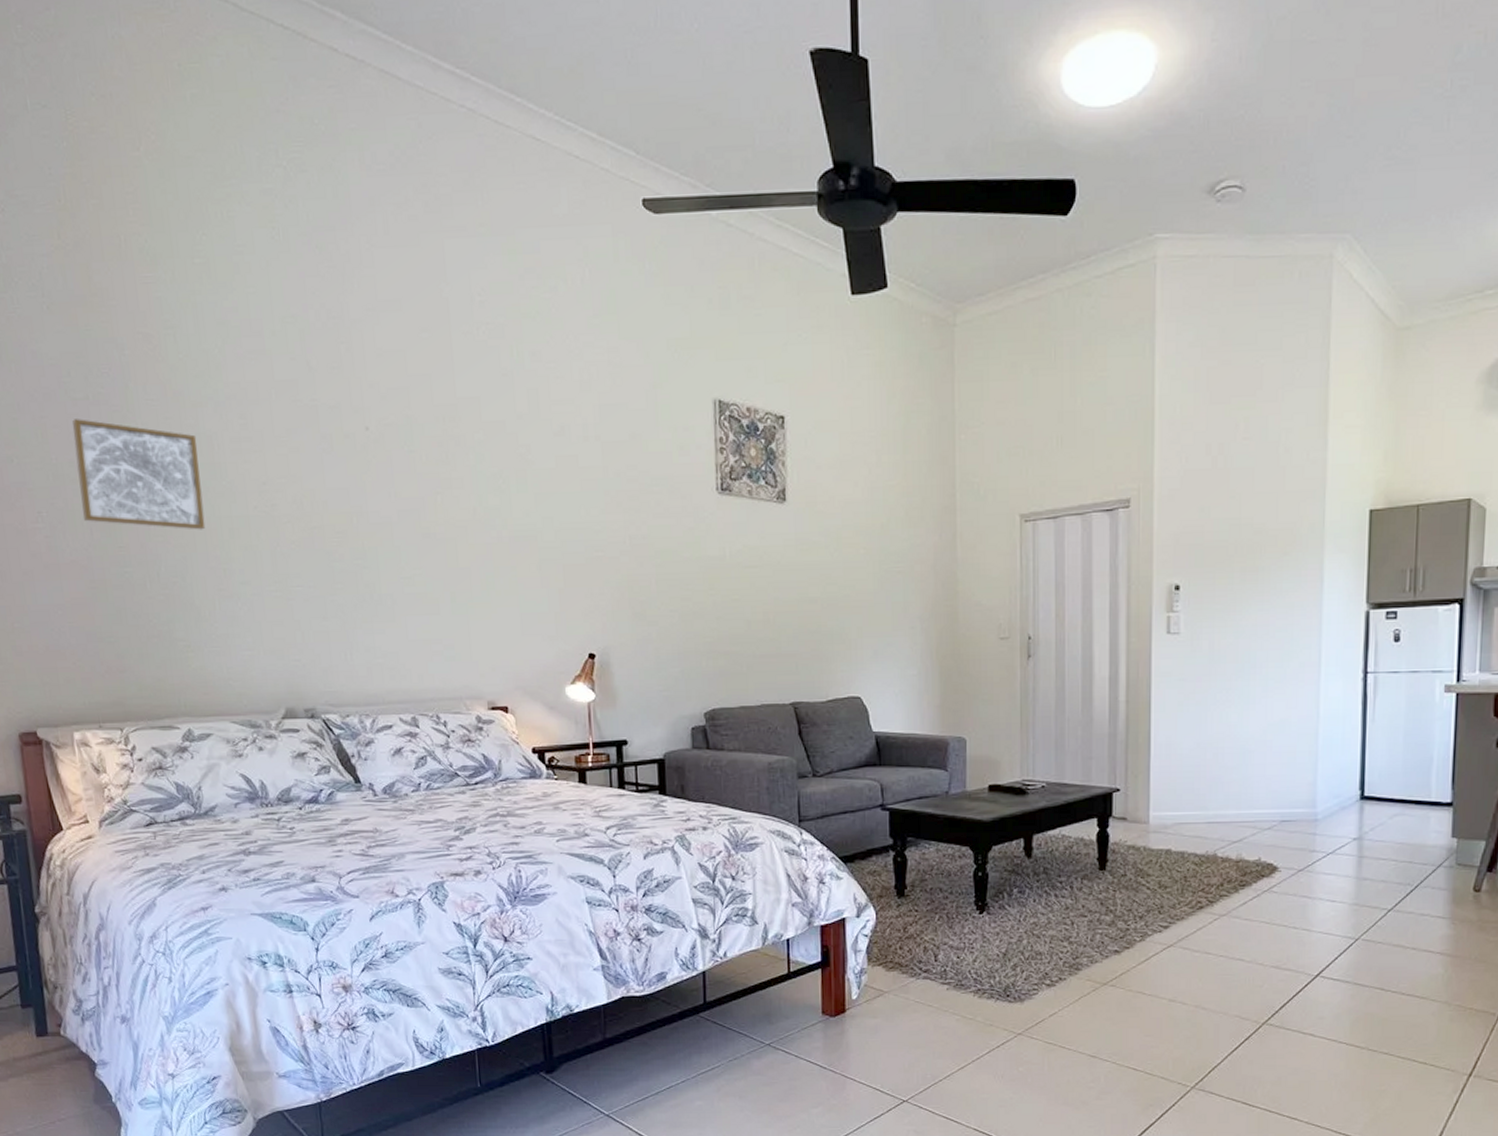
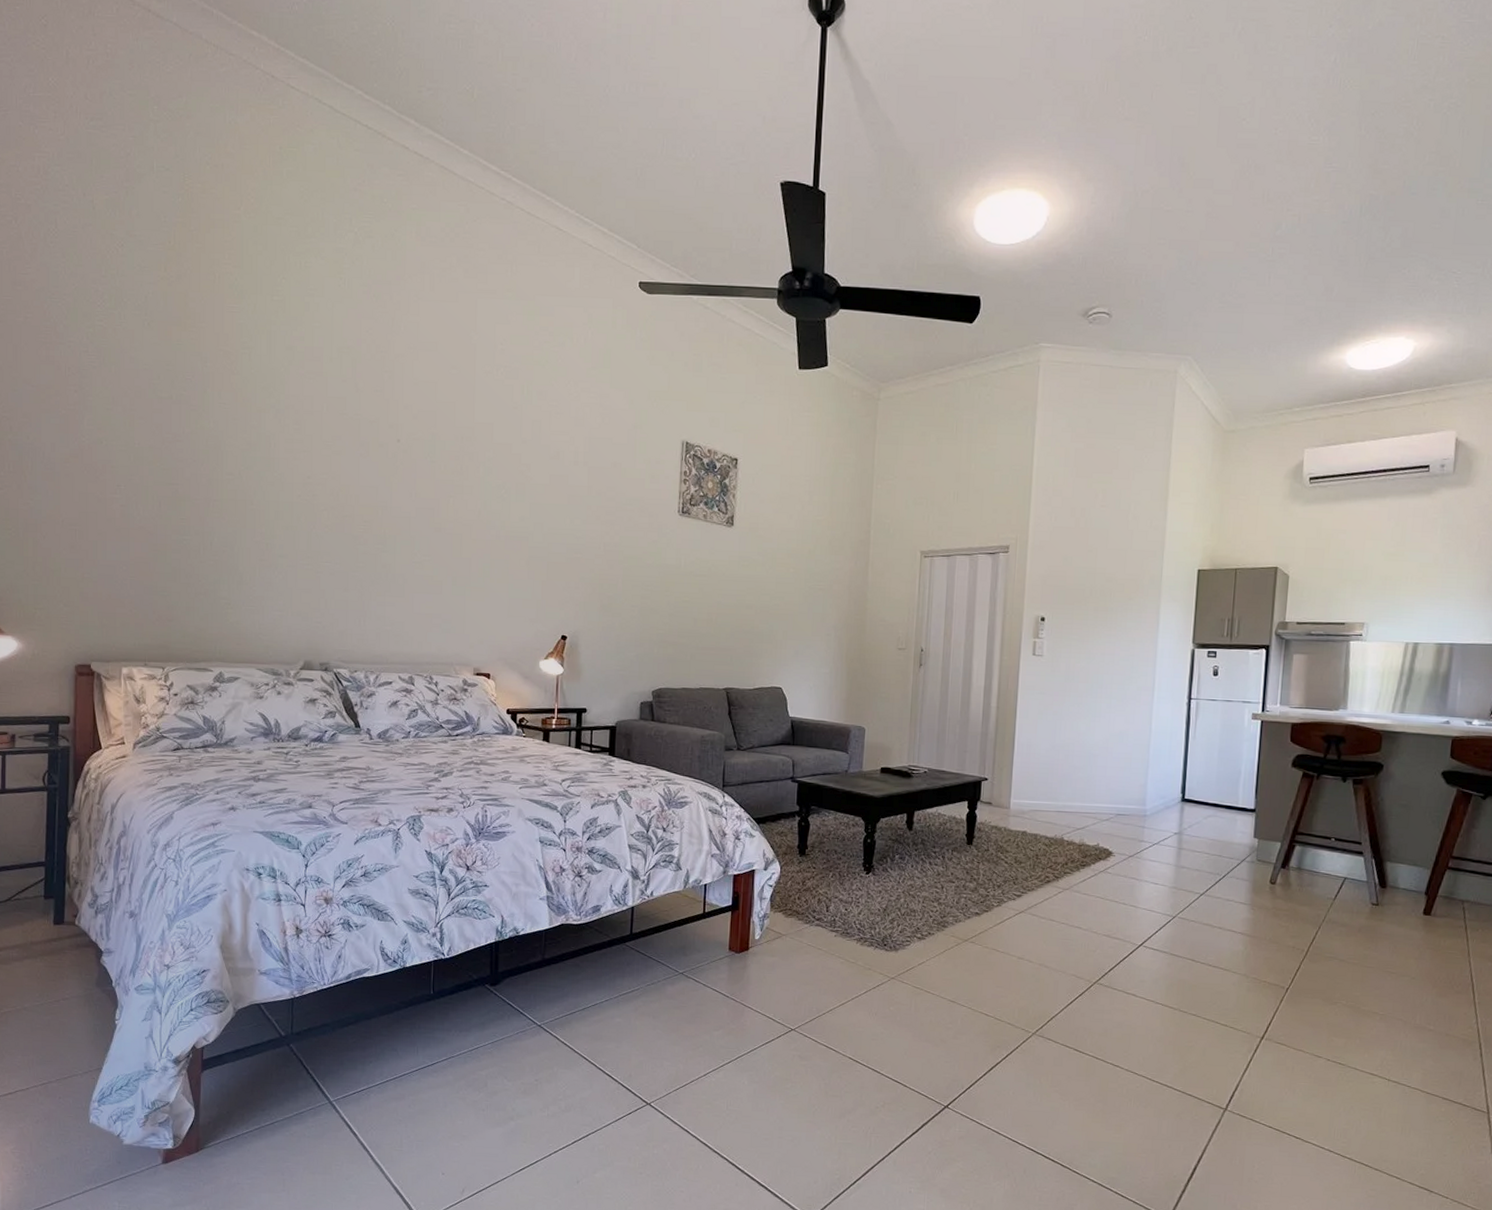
wall art: present [71,419,206,530] -> none [154,413,257,511]

